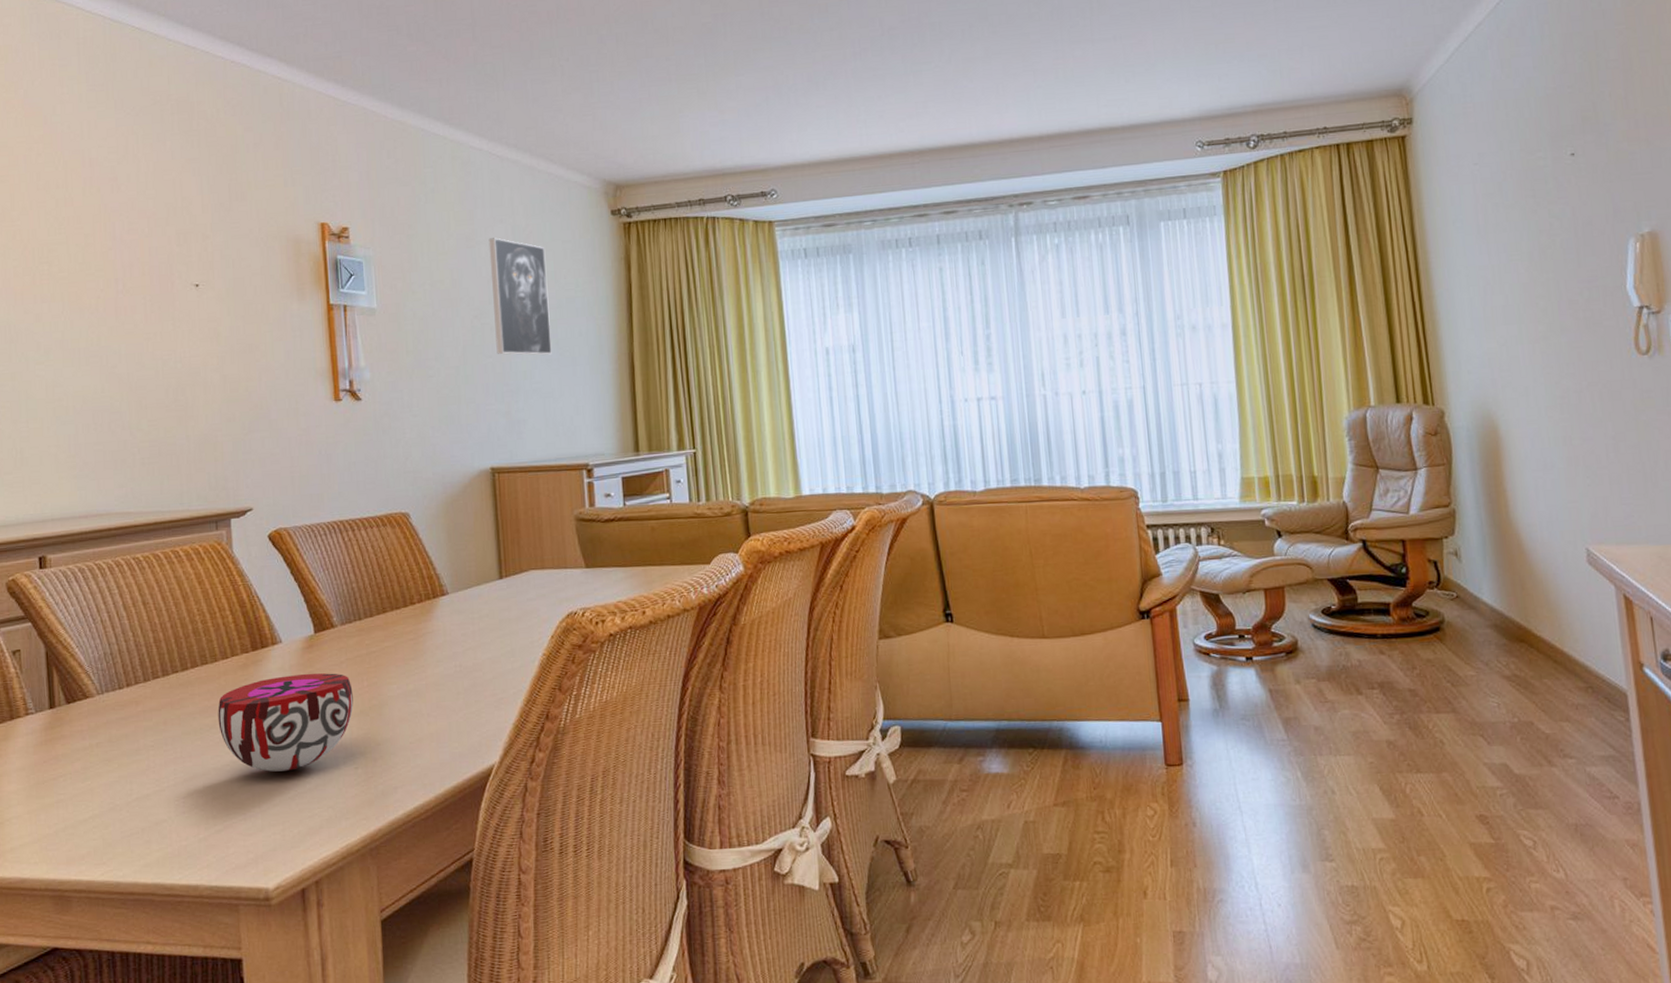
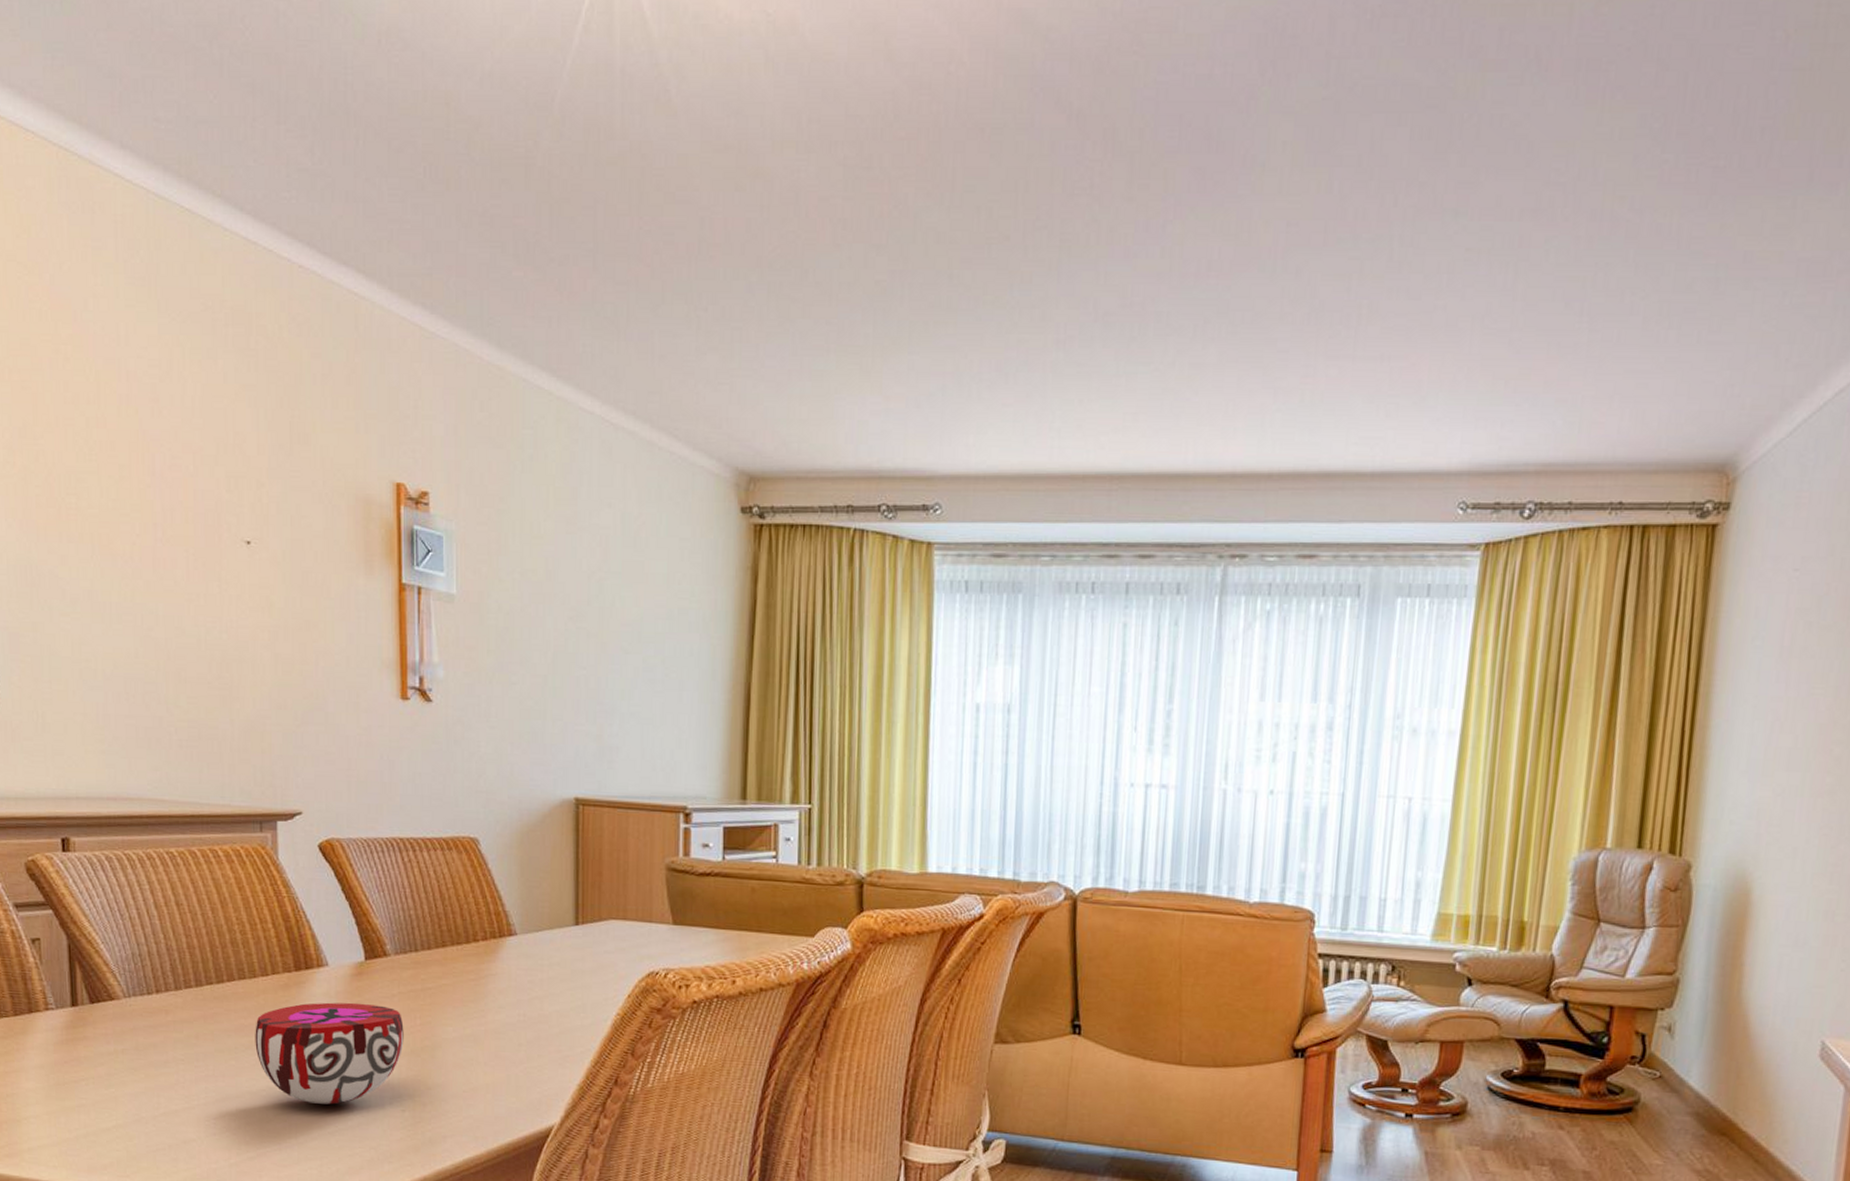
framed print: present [488,238,552,356] -> none [592,525,659,674]

